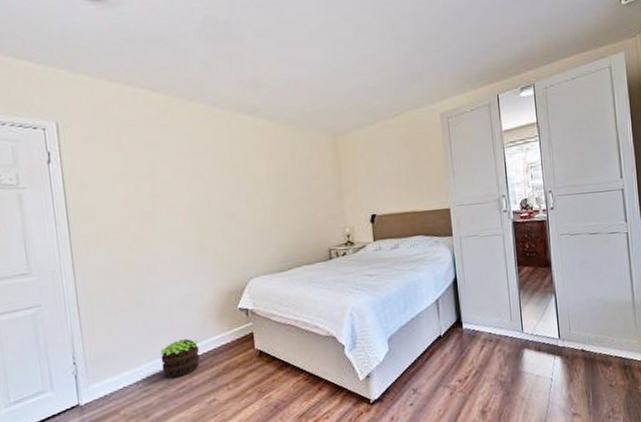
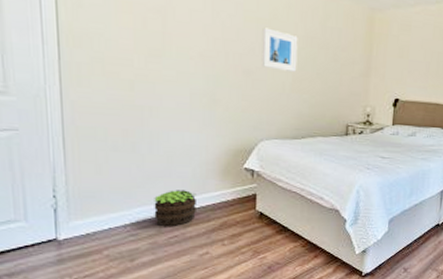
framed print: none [238,172,274,209] -> present [261,27,298,72]

